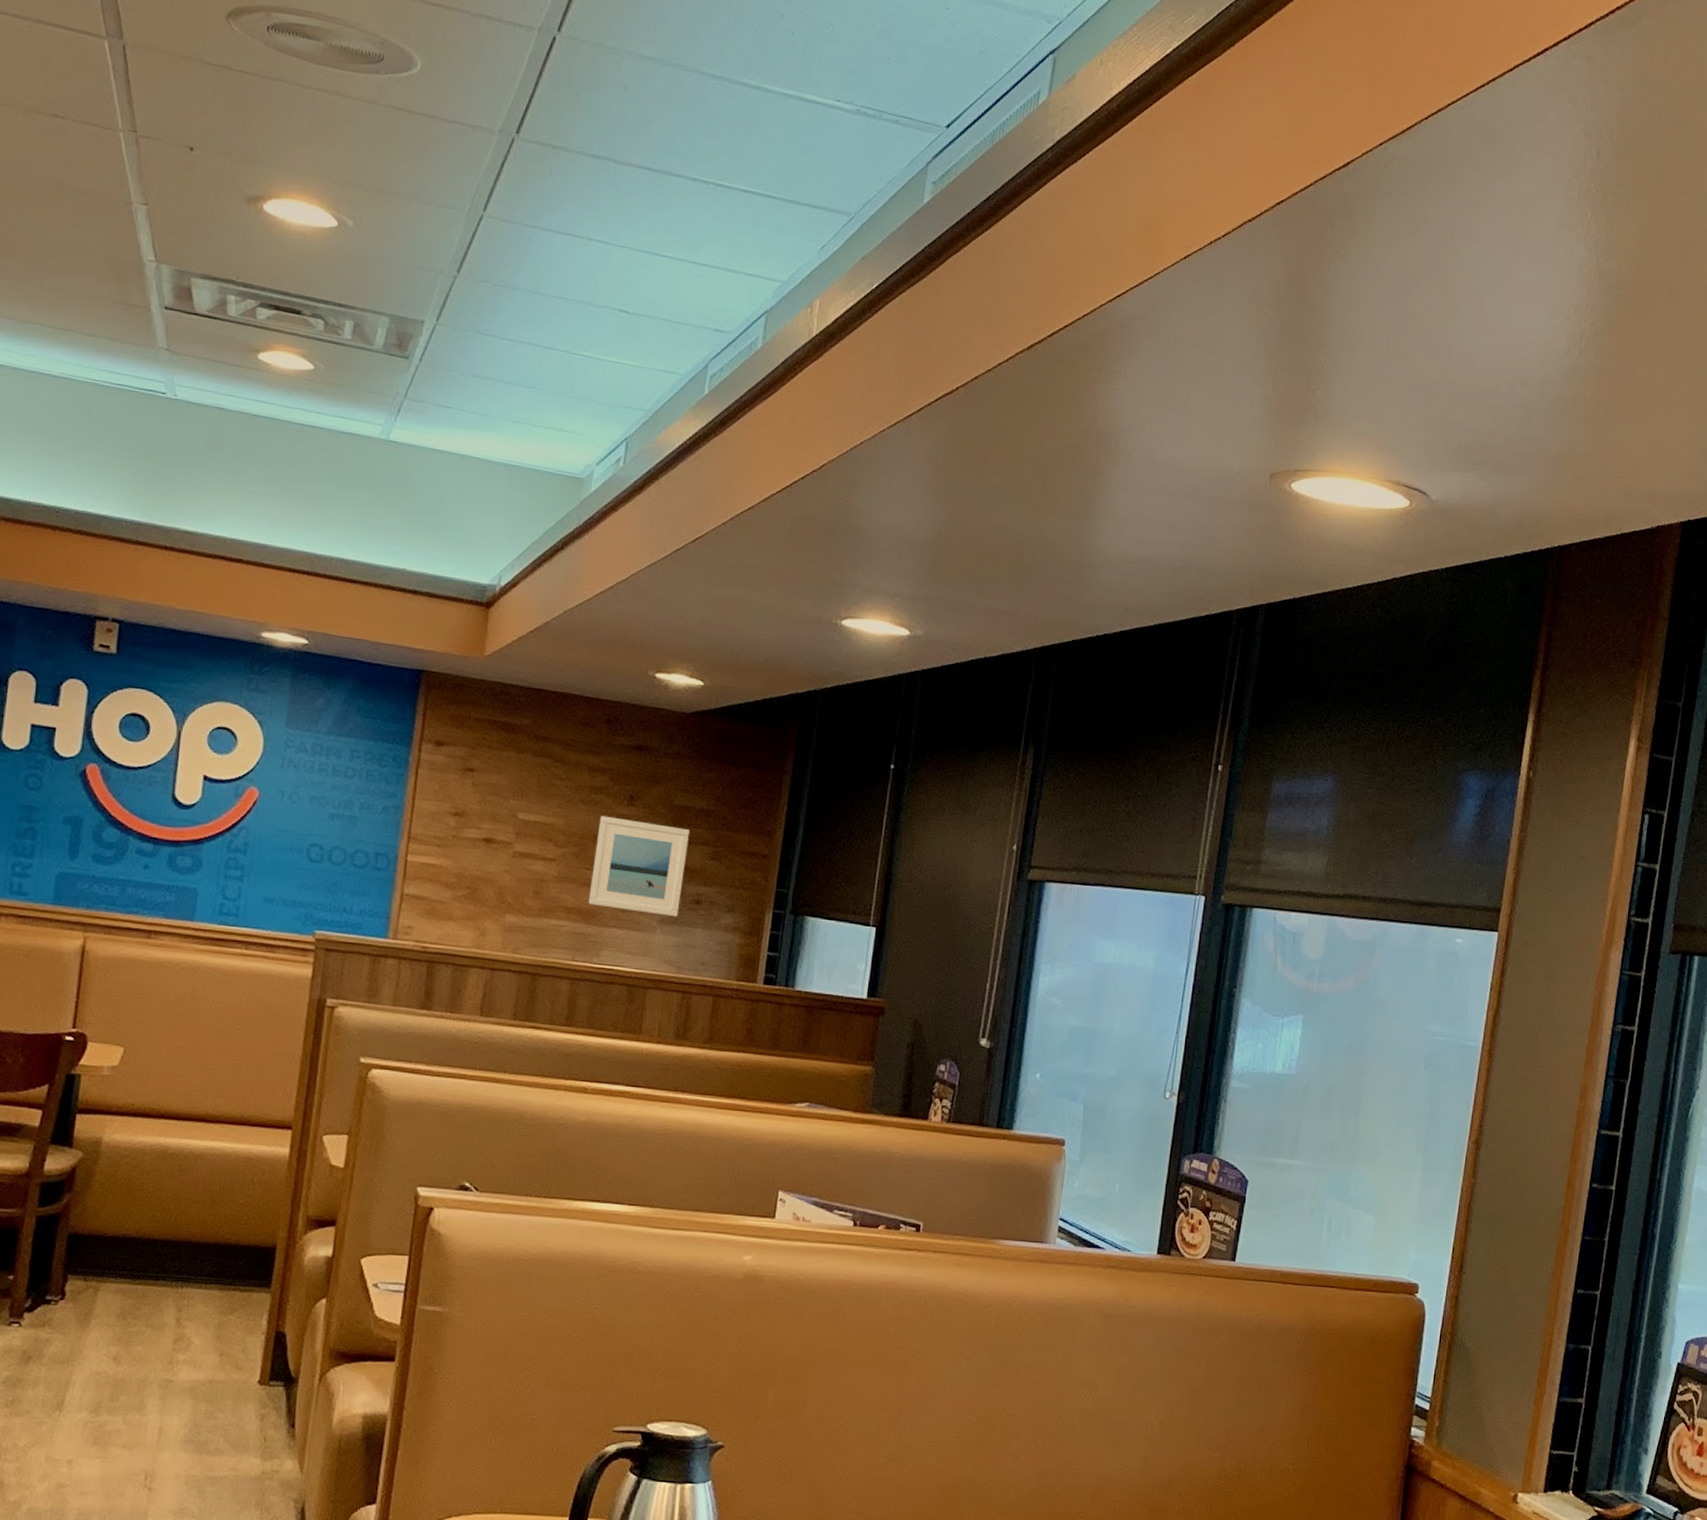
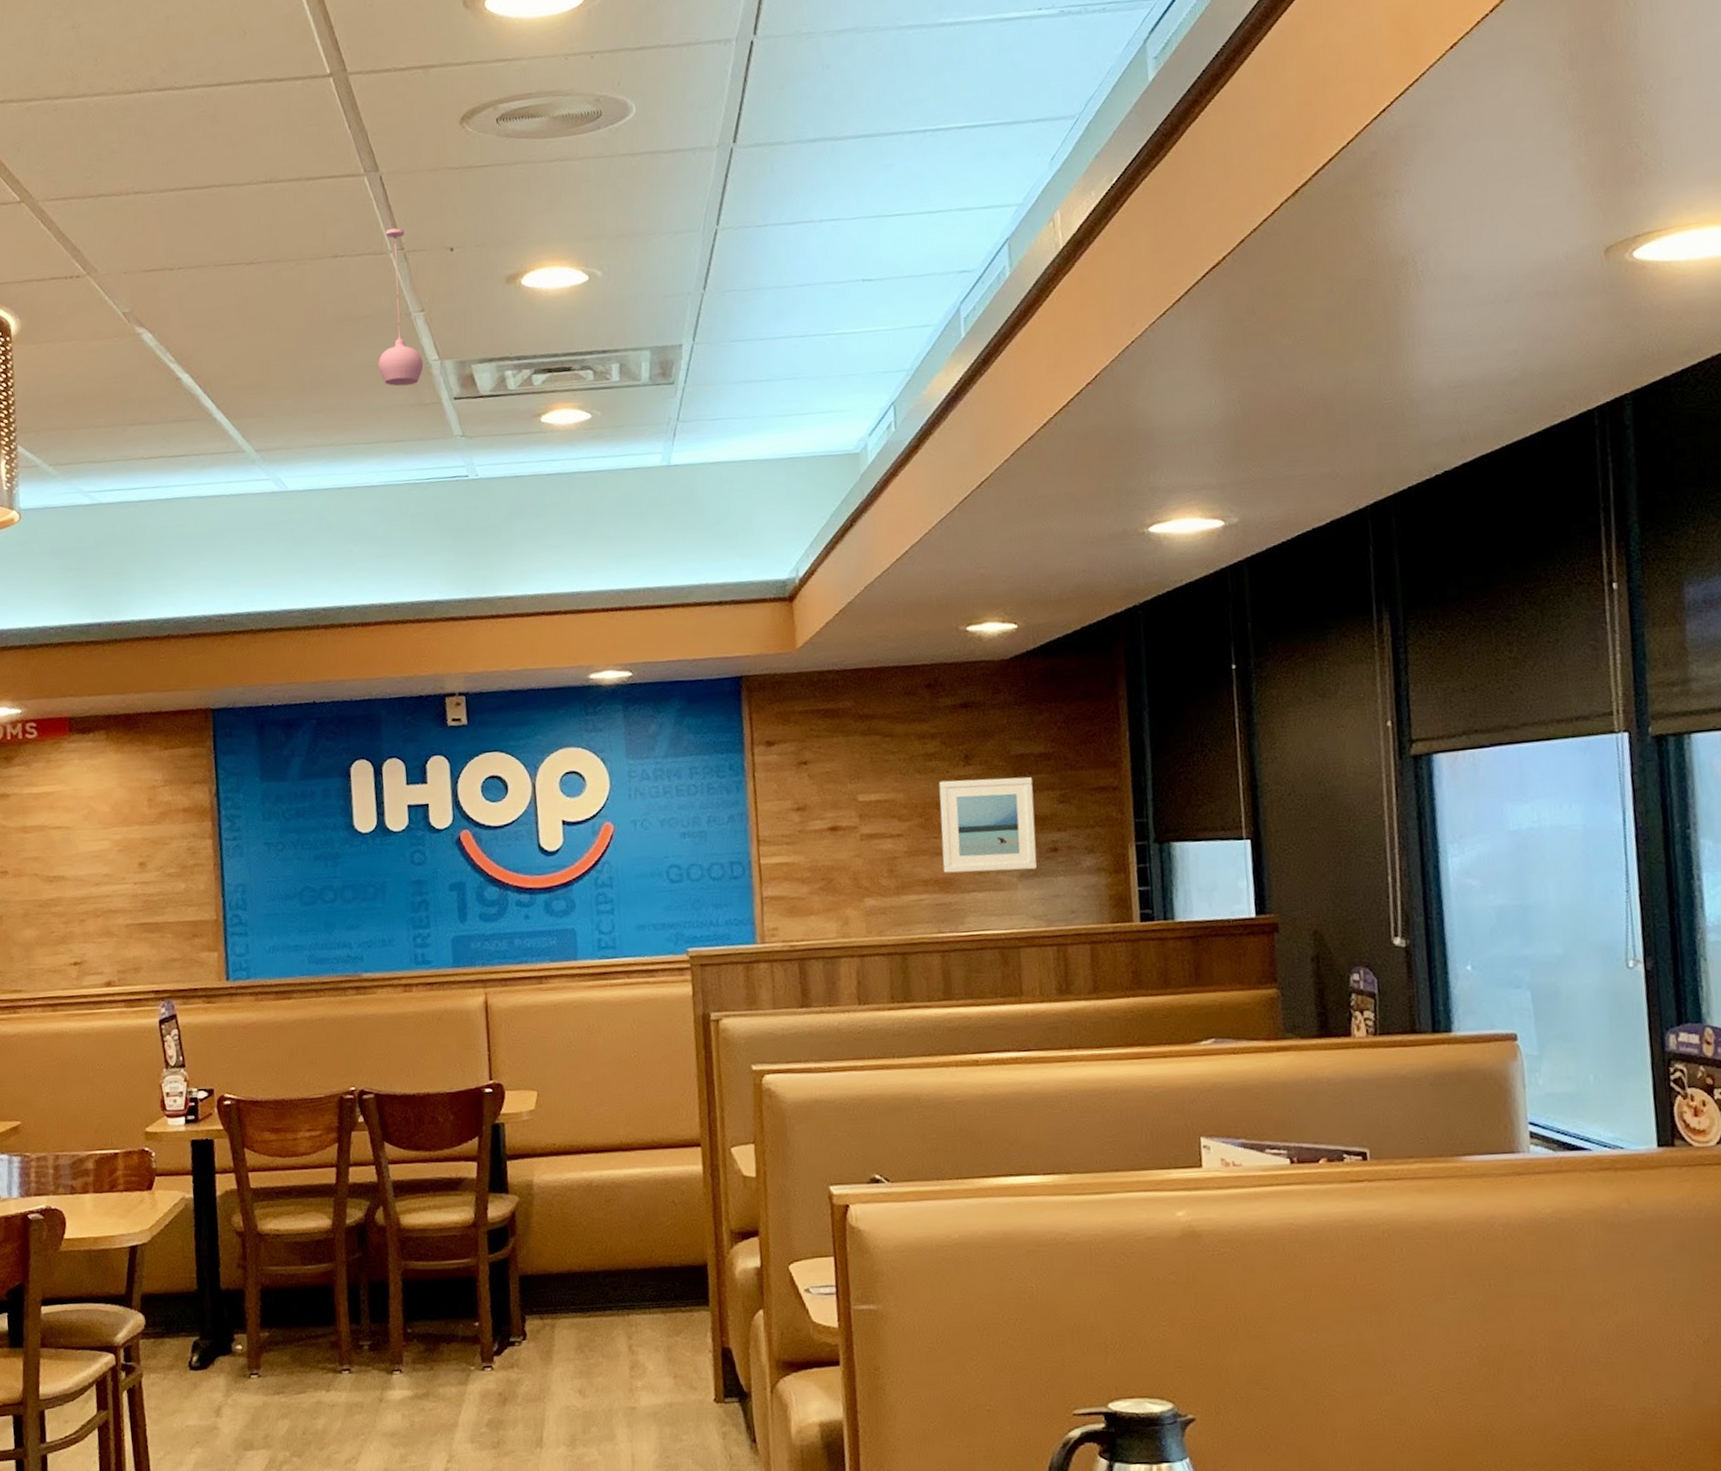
pendant light: none [83,105,141,280] -> present [378,228,424,387]

